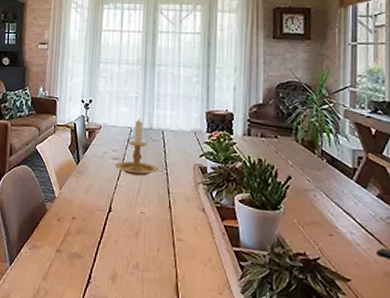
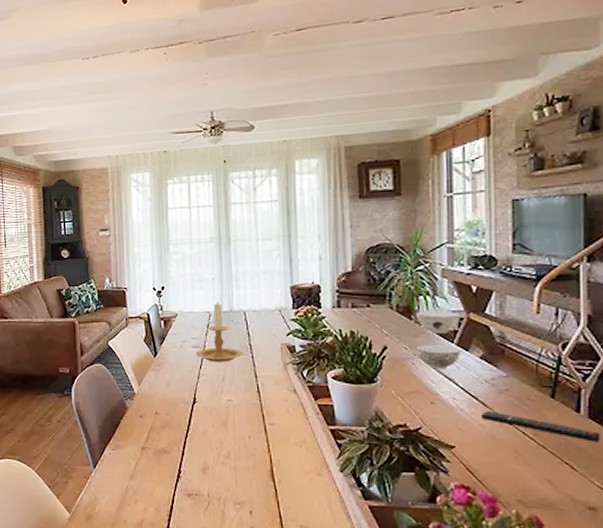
bowl: none [318,146,360,204] -> present [416,310,461,369]

